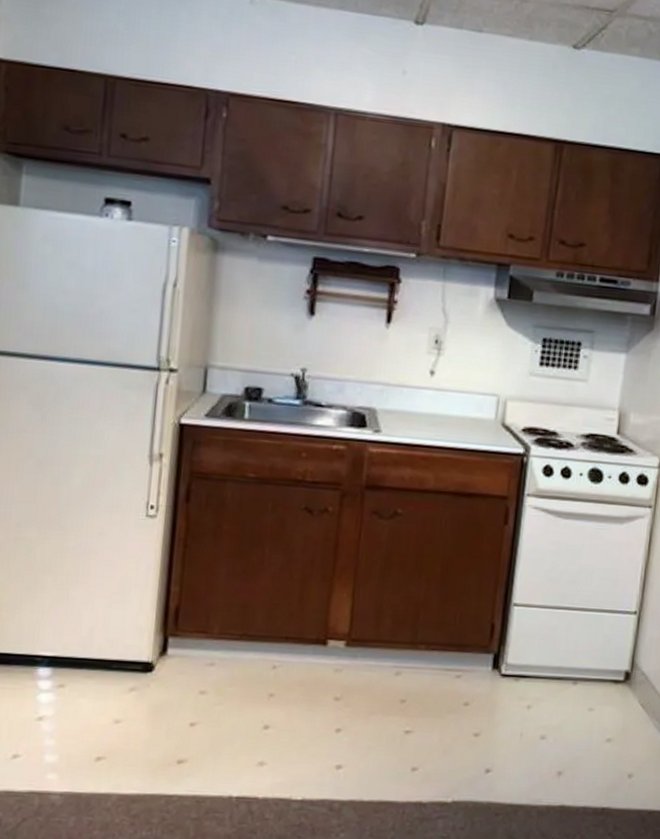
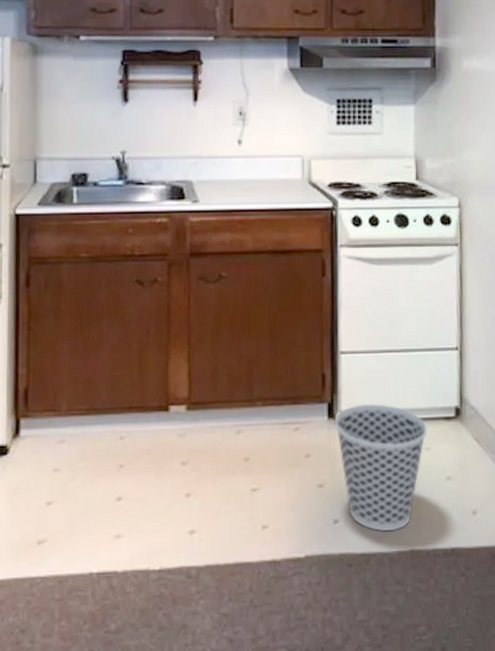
wastebasket: none [498,658,594,785] -> present [334,403,428,531]

